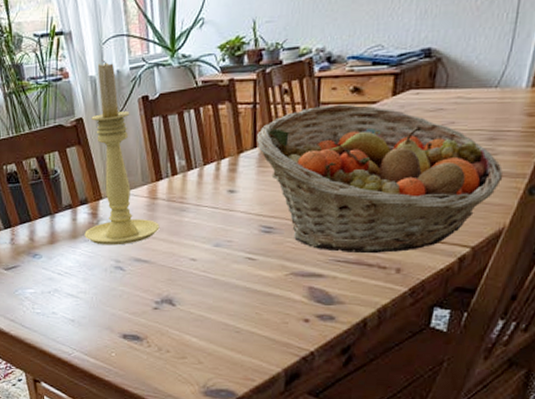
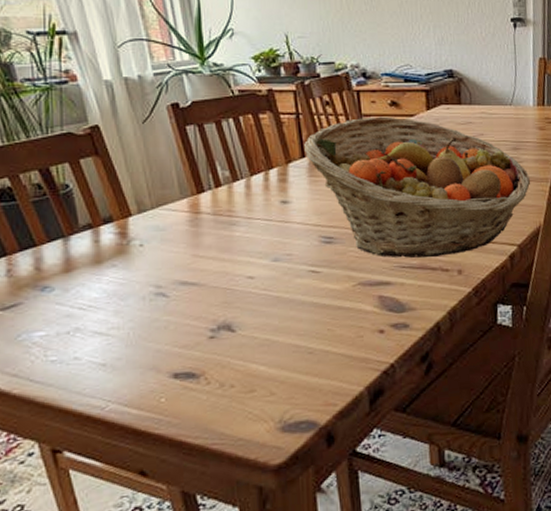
candle holder: present [84,60,160,246] -> none [110,63,207,270]

